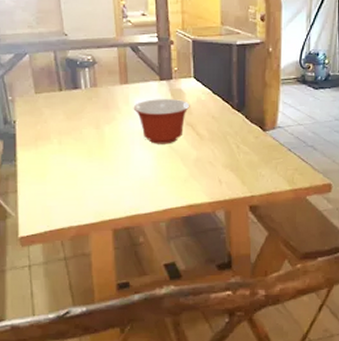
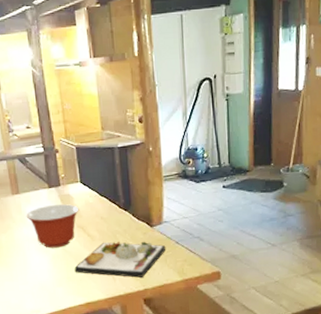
dinner plate: none [179,142,278,183] -> present [74,241,166,278]

